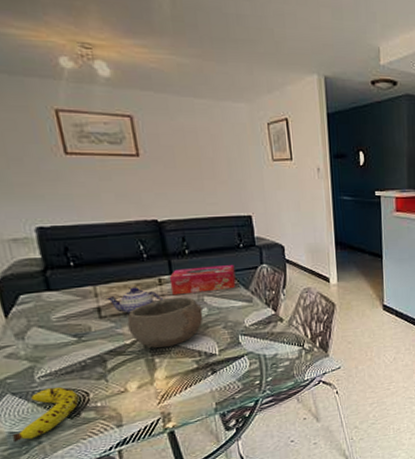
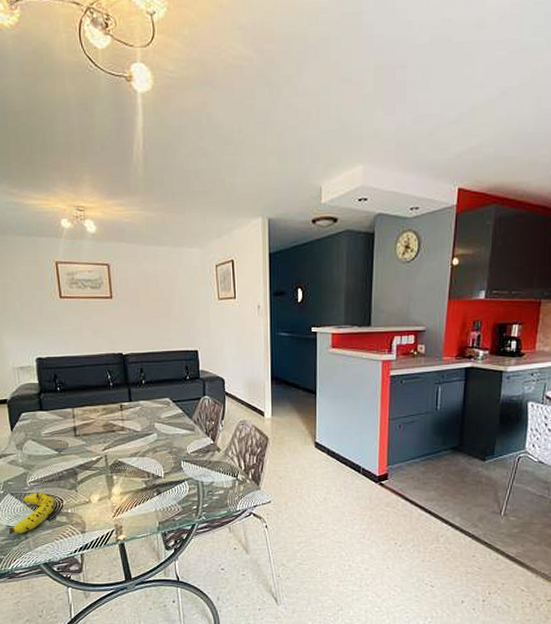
teapot: present [106,287,164,315] -> none [80,411,123,435]
bowl: present [127,297,203,349] -> none [94,423,153,467]
tissue box: present [169,265,236,295] -> none [128,395,182,420]

